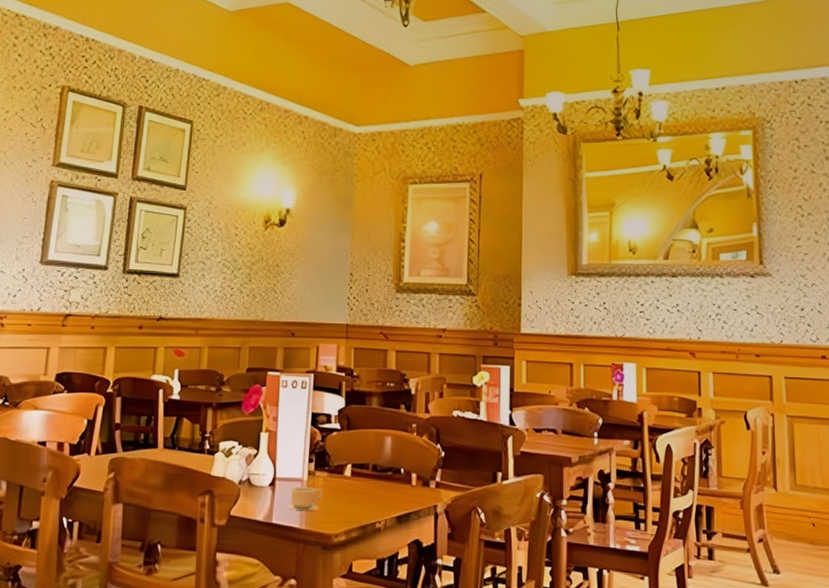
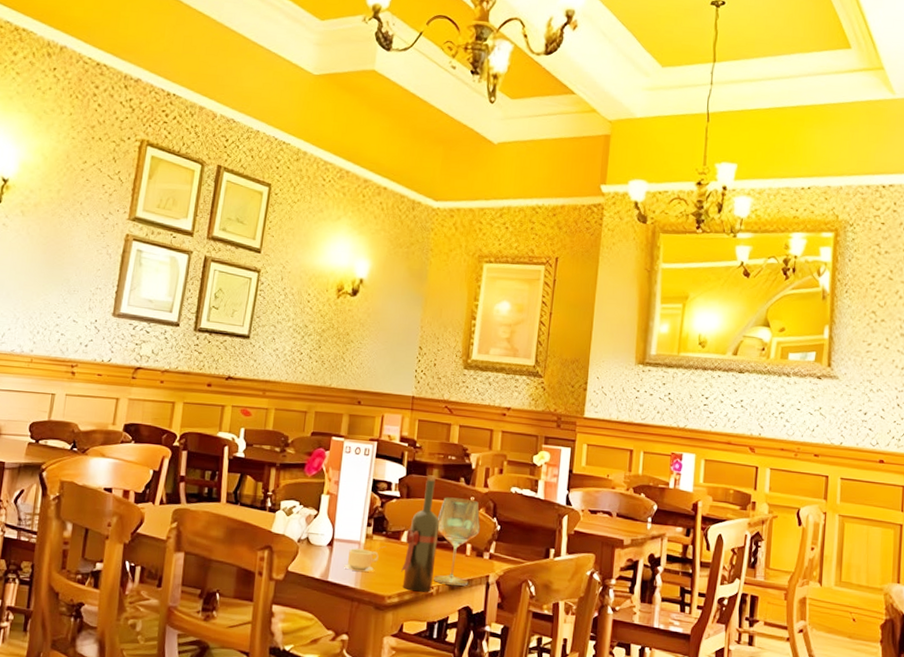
wine bottle: none [347,404,383,528] -> present [401,475,440,592]
wine glass: none [379,426,424,519] -> present [433,497,481,587]

